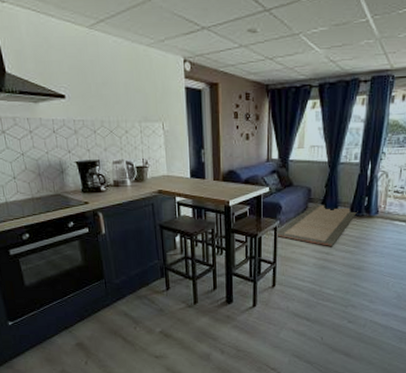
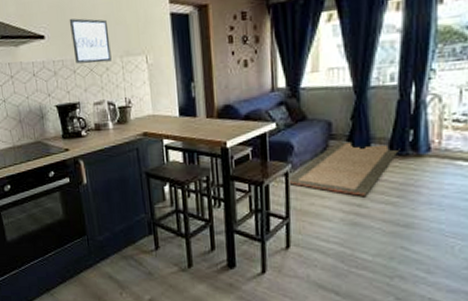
wall art: none [90,81,131,126] -> present [69,18,112,64]

